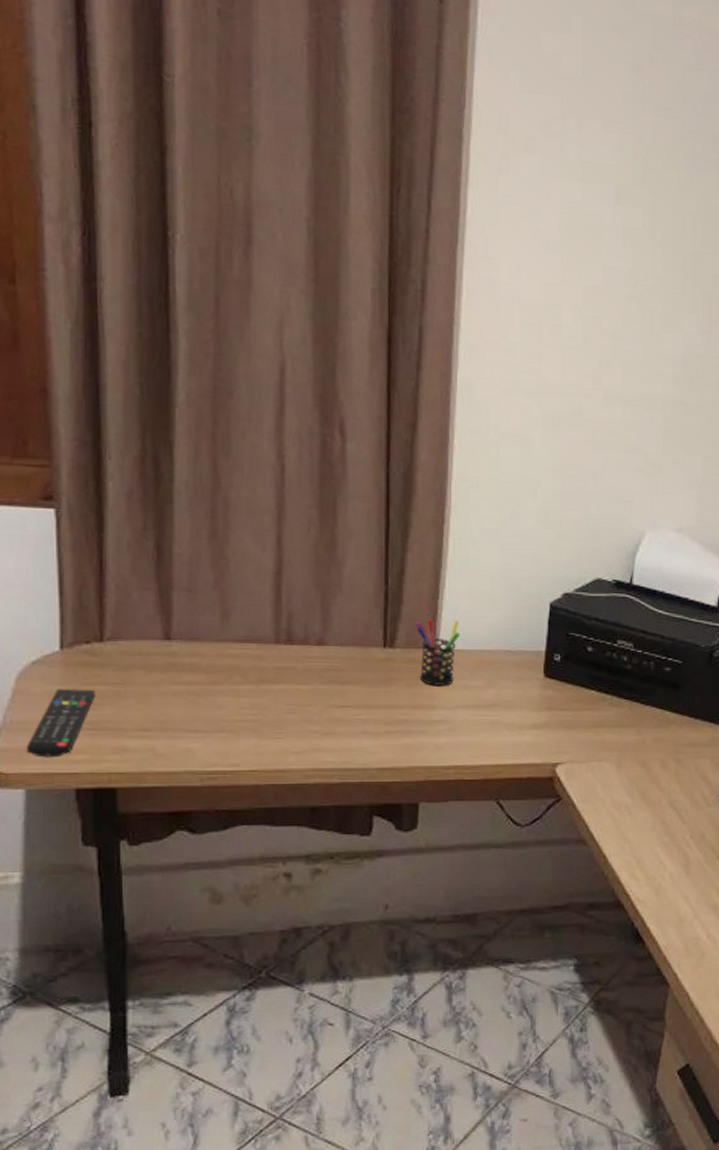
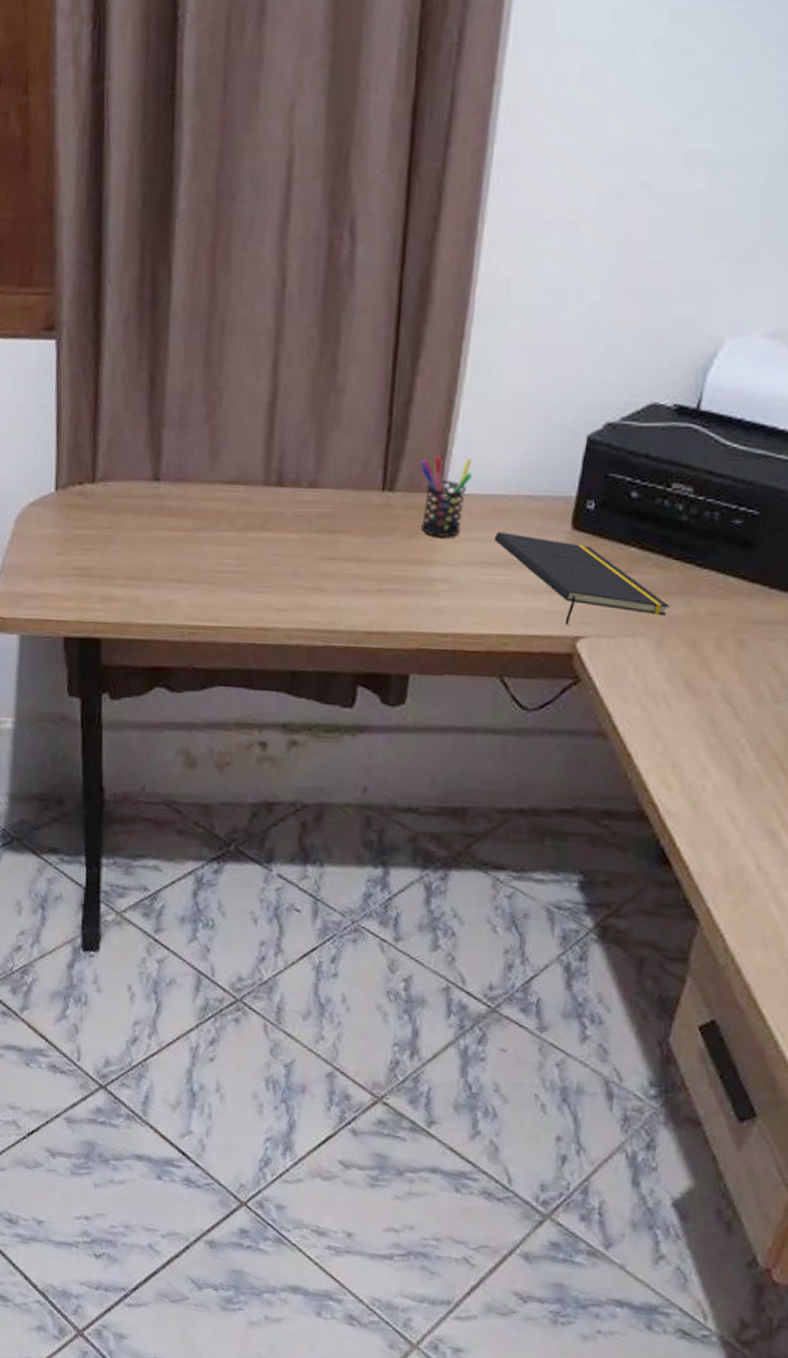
remote control: present [27,689,95,758] -> none [22,532,85,604]
notepad: none [482,681,624,754] -> present [494,532,670,624]

